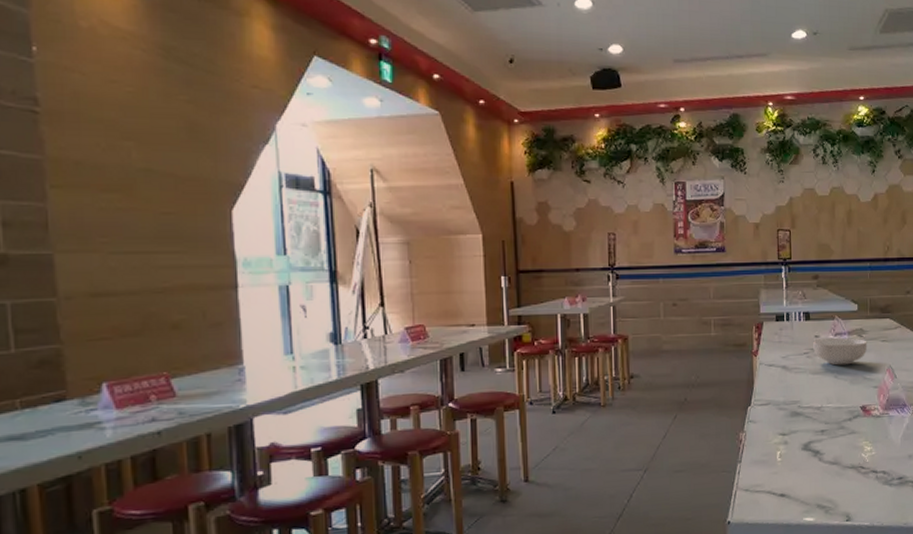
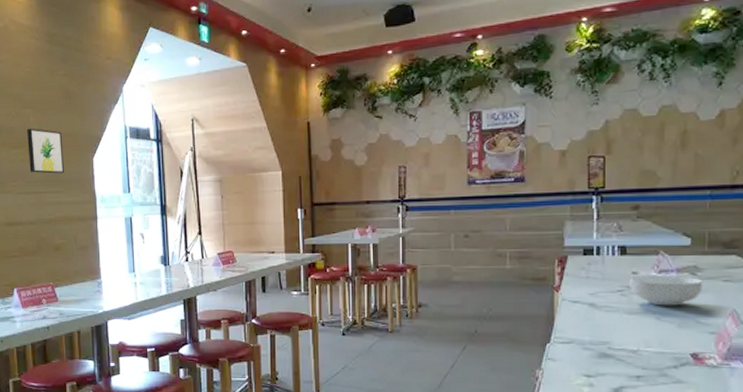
wall art: none [127,166,187,228] -> present [27,128,64,174]

